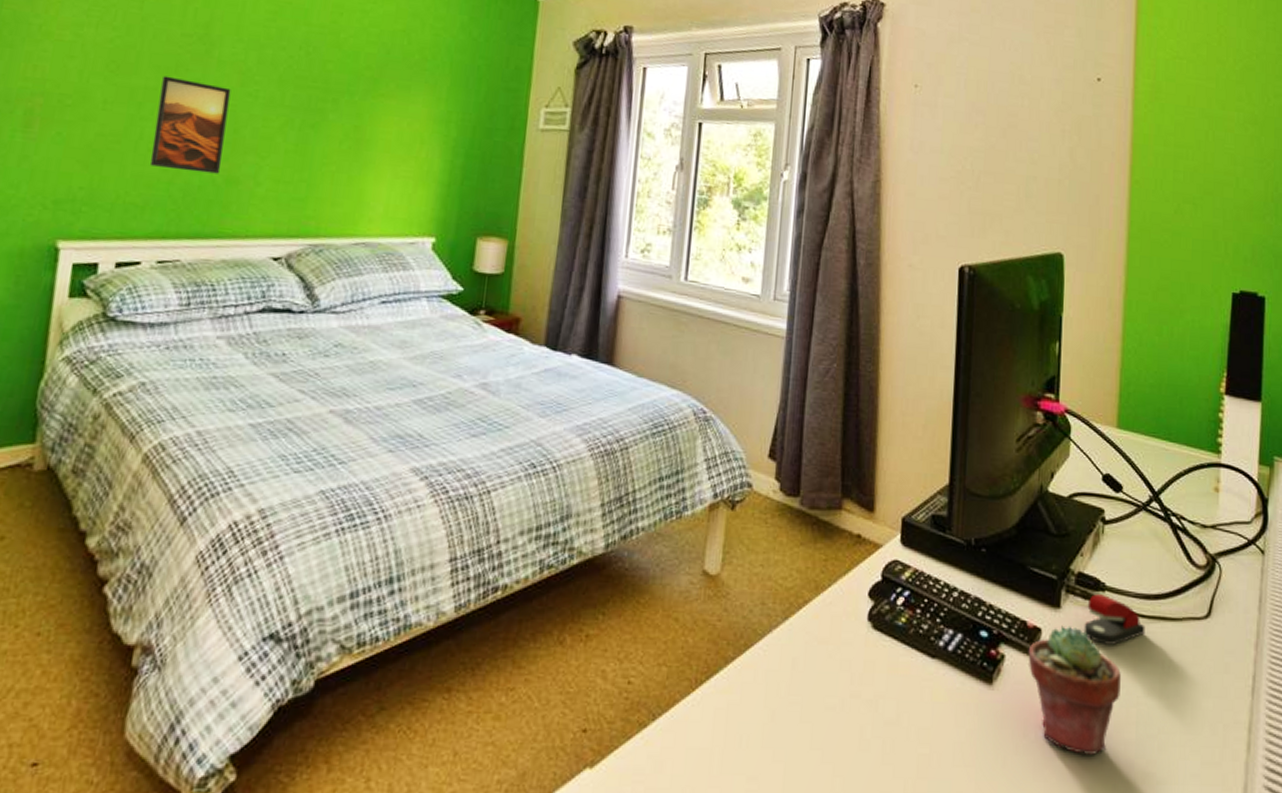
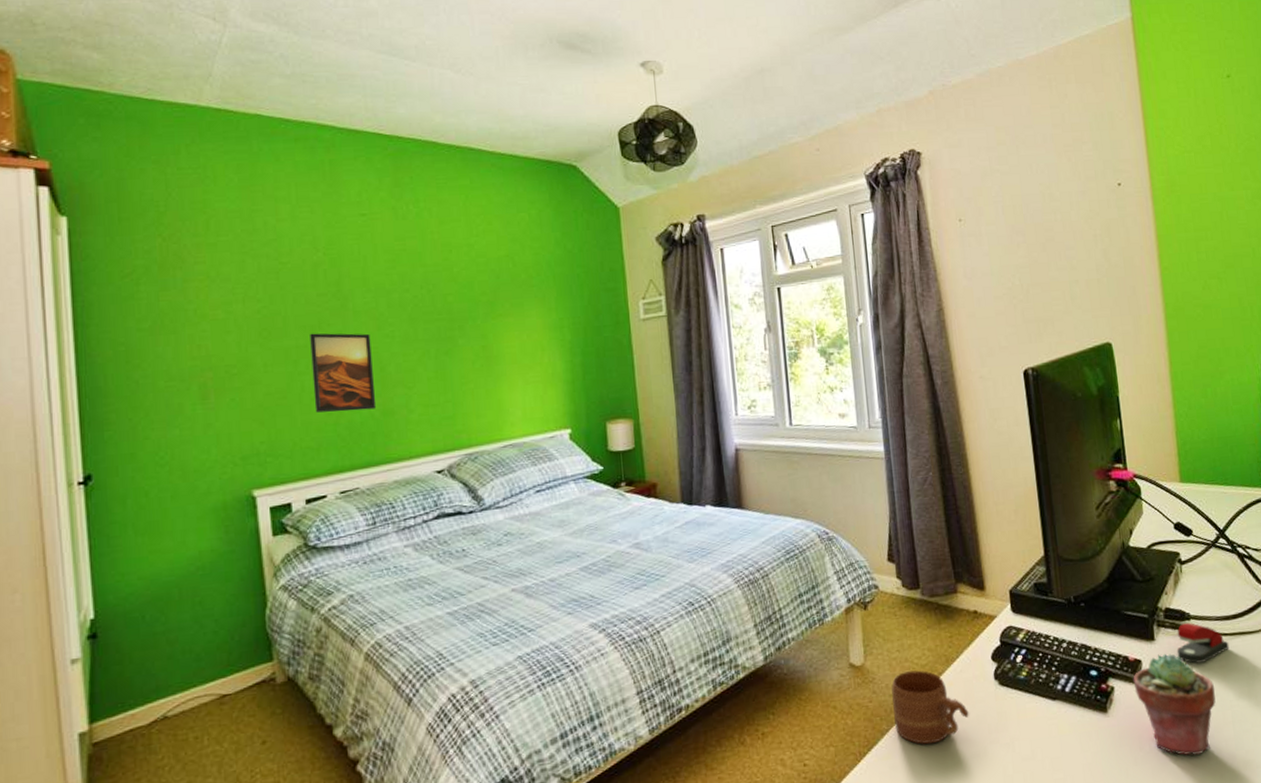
mug: none [743,592,831,685] -> present [891,670,969,745]

